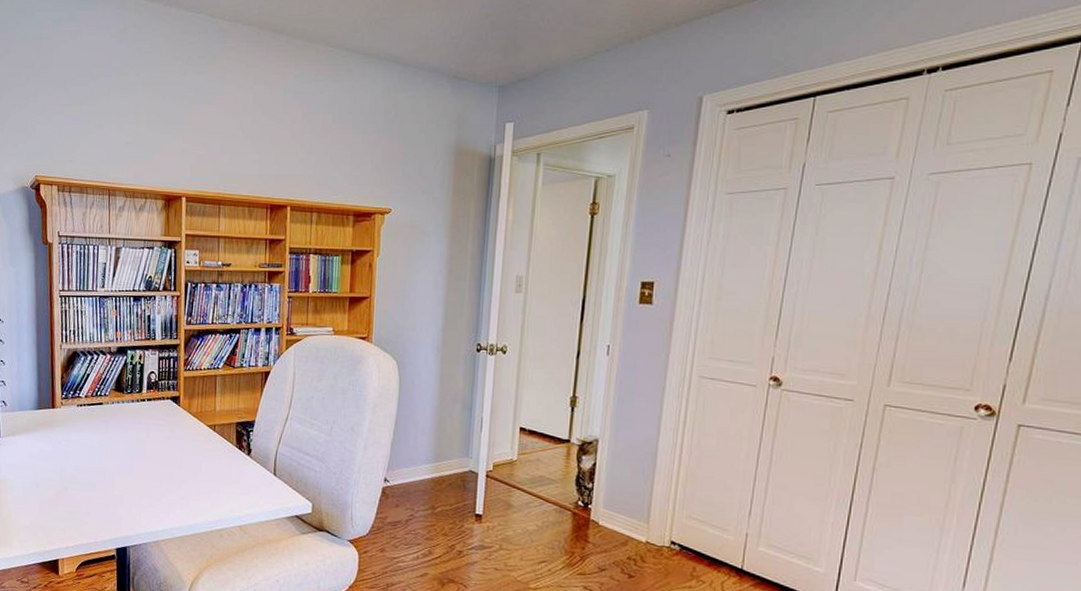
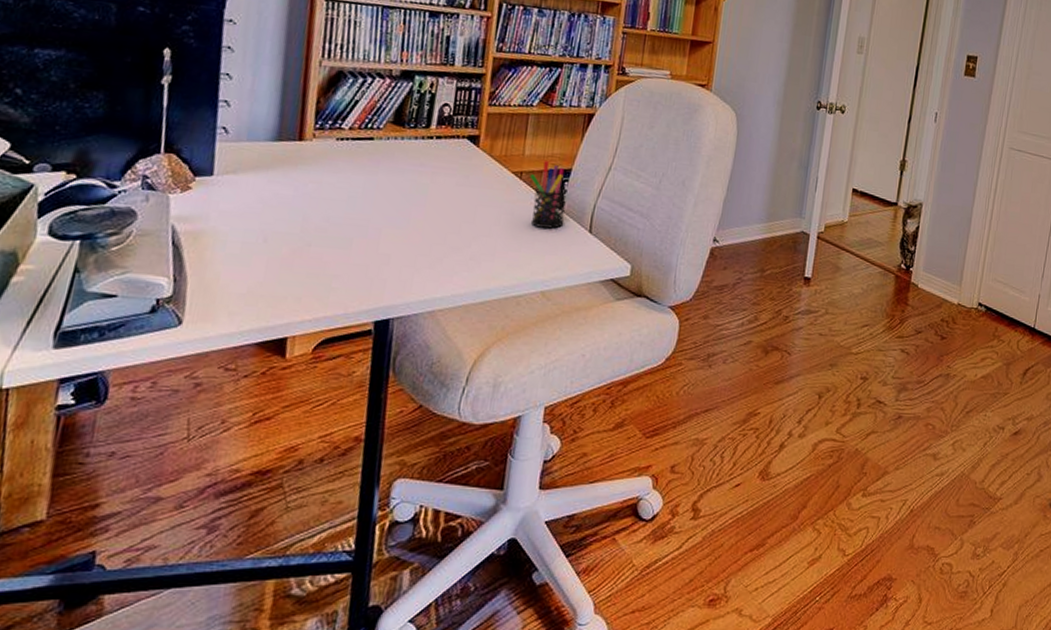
pen holder: none [221,415,253,473] -> present [529,161,568,229]

